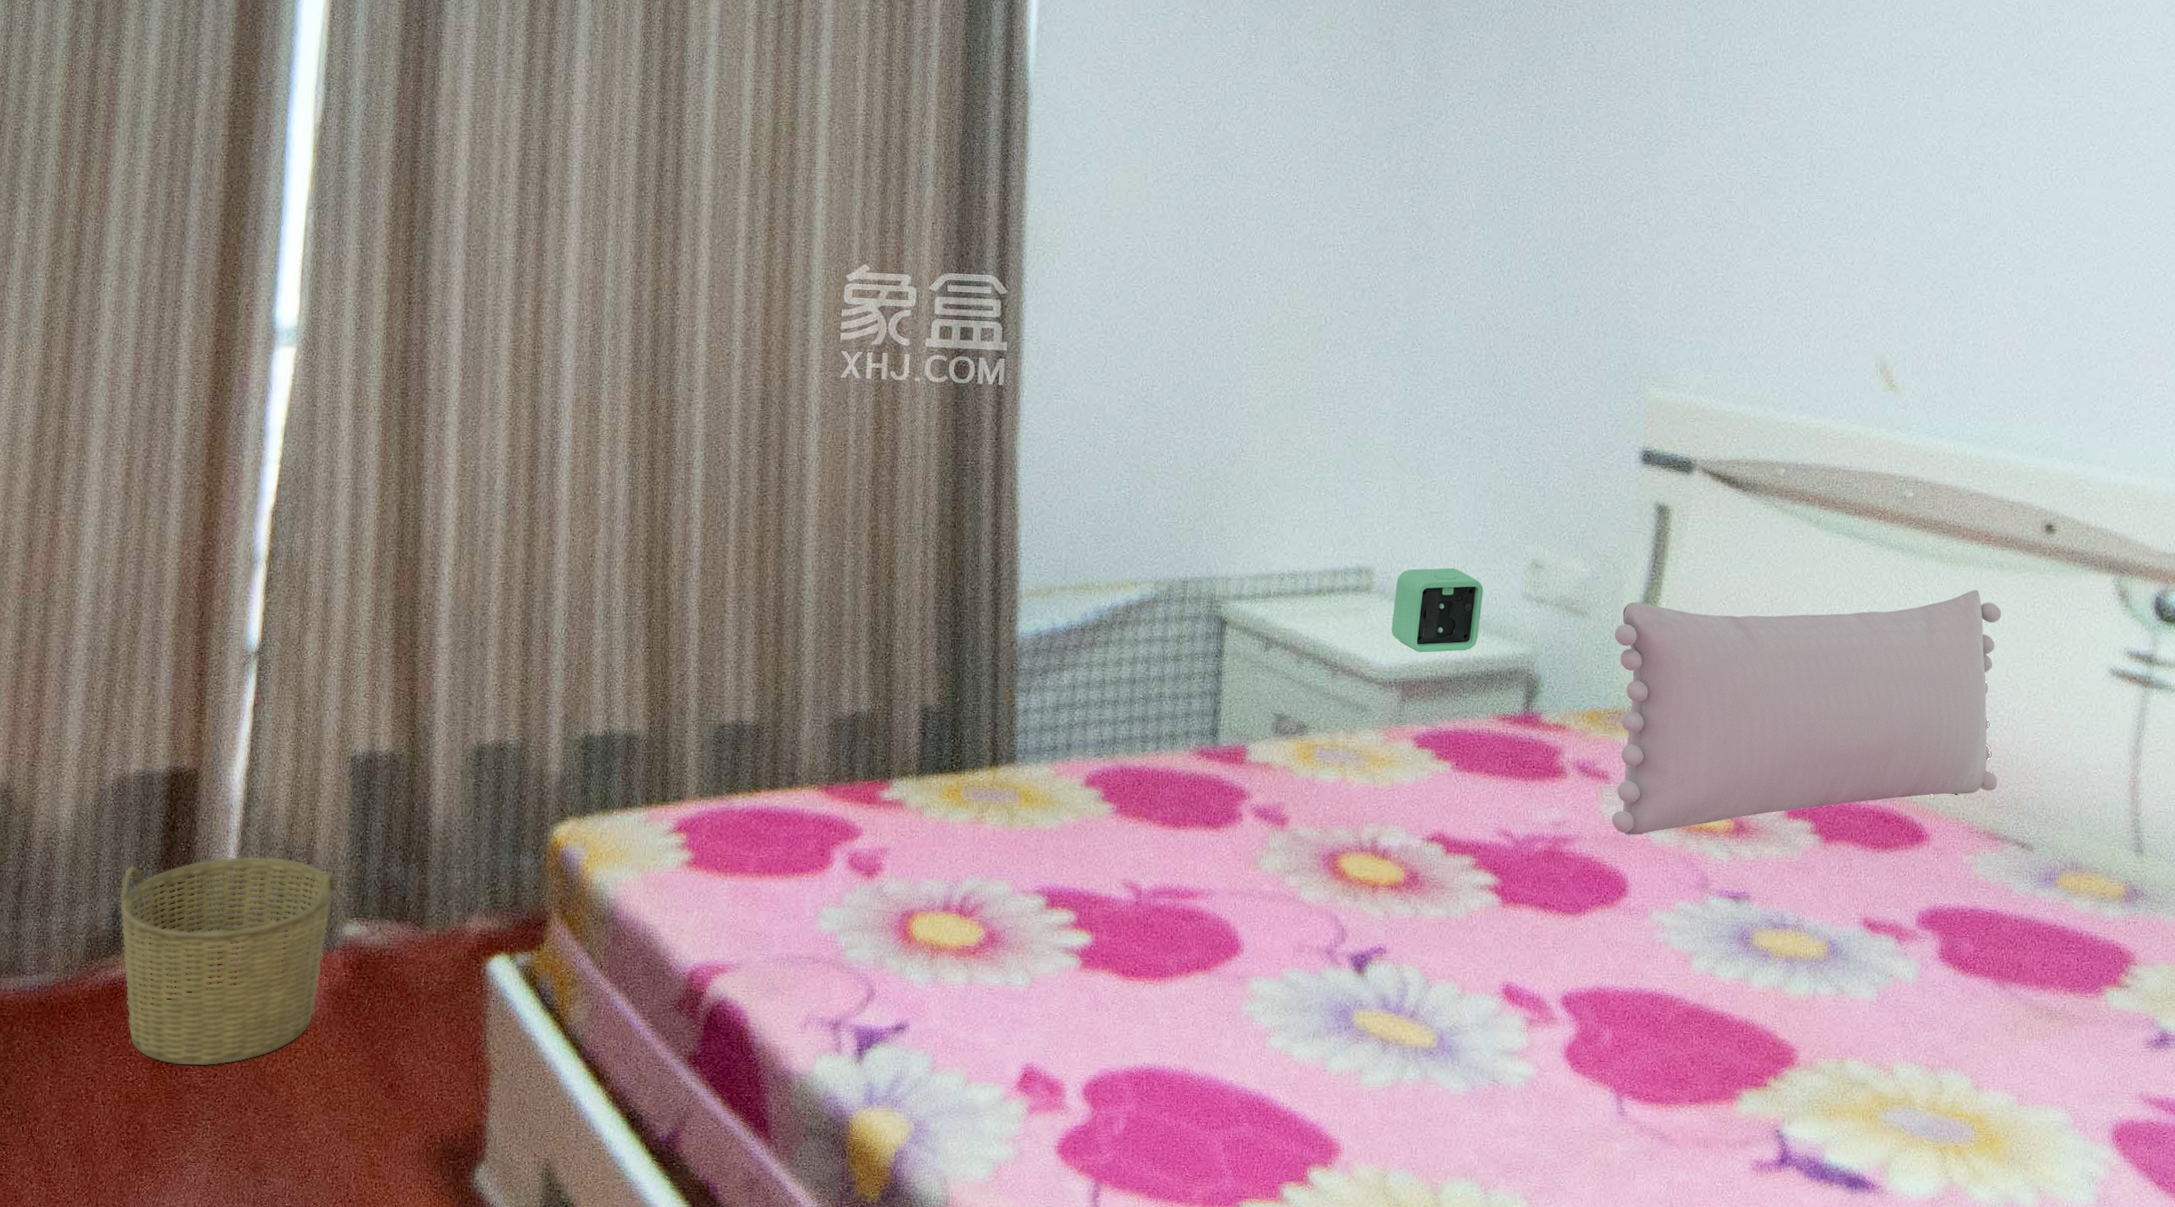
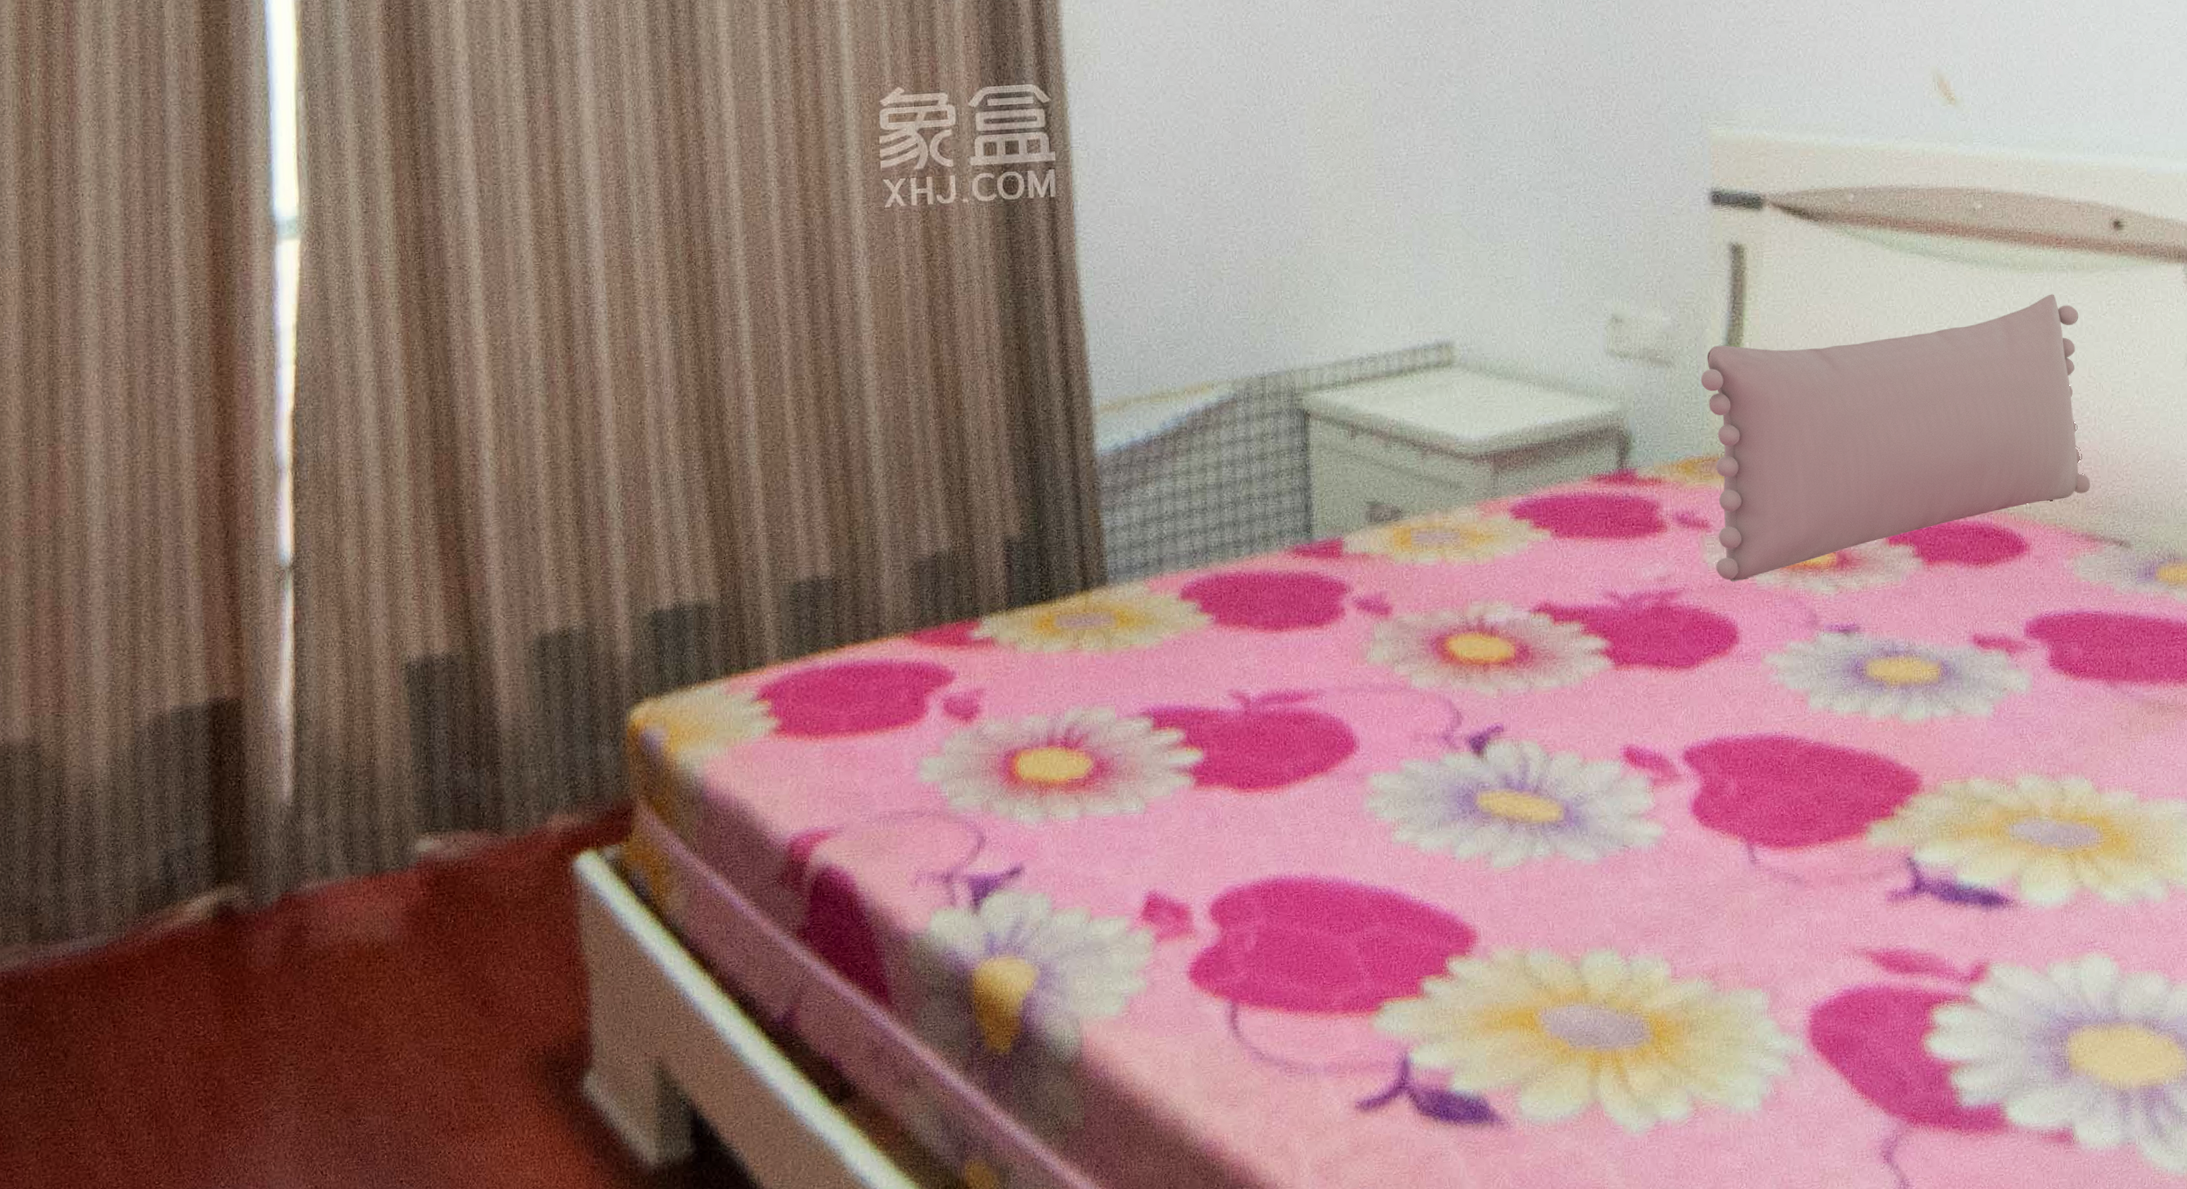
basket: present [119,856,336,1066] -> none [169,779,403,1012]
alarm clock: present [1391,568,1483,653] -> none [1476,332,1566,422]

